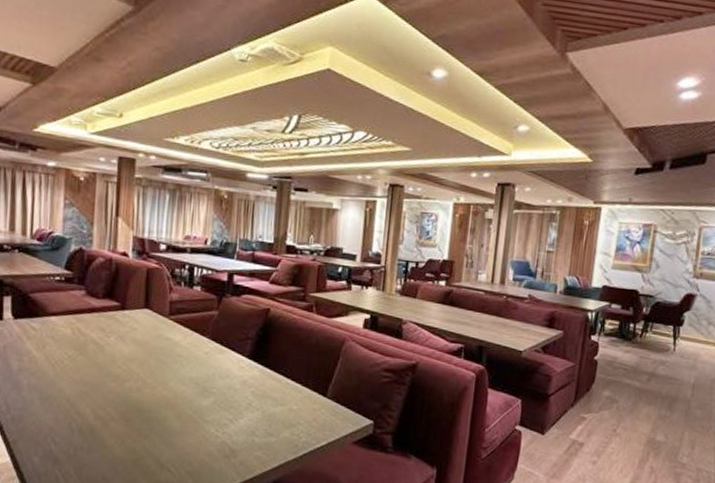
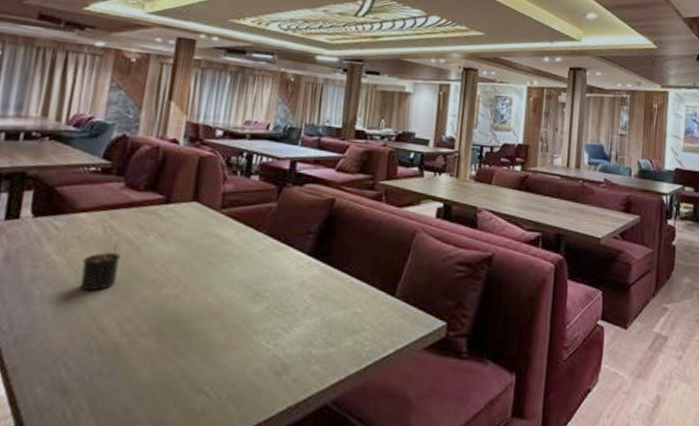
candle: none [58,343,89,383] -> present [79,243,121,292]

